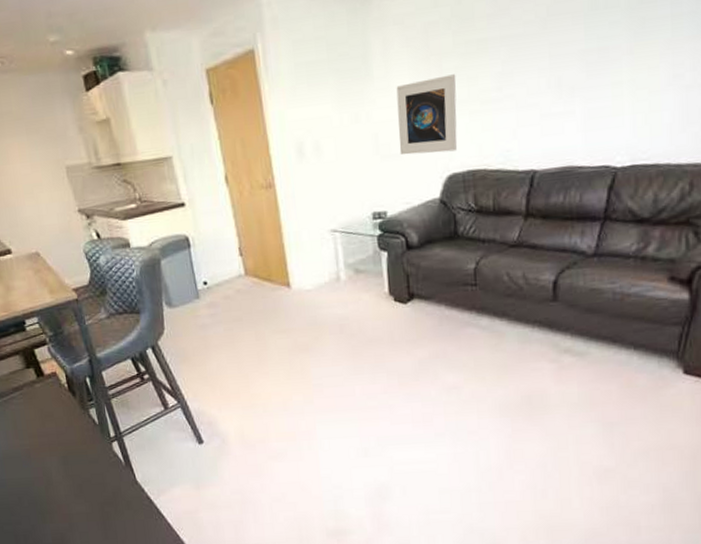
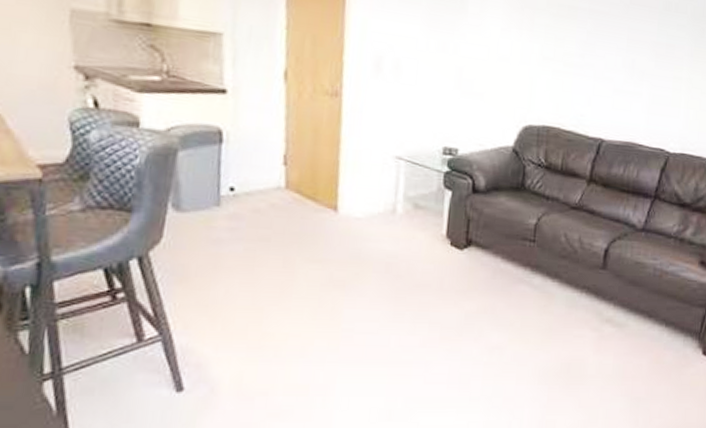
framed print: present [396,74,458,155] -> none [481,27,546,104]

